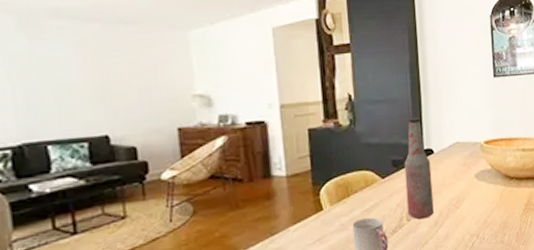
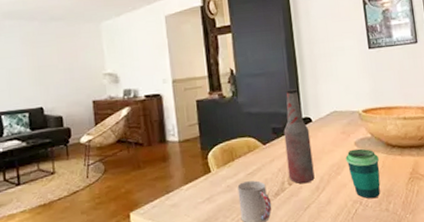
cup: none [465,180,498,232] -> present [345,148,381,199]

